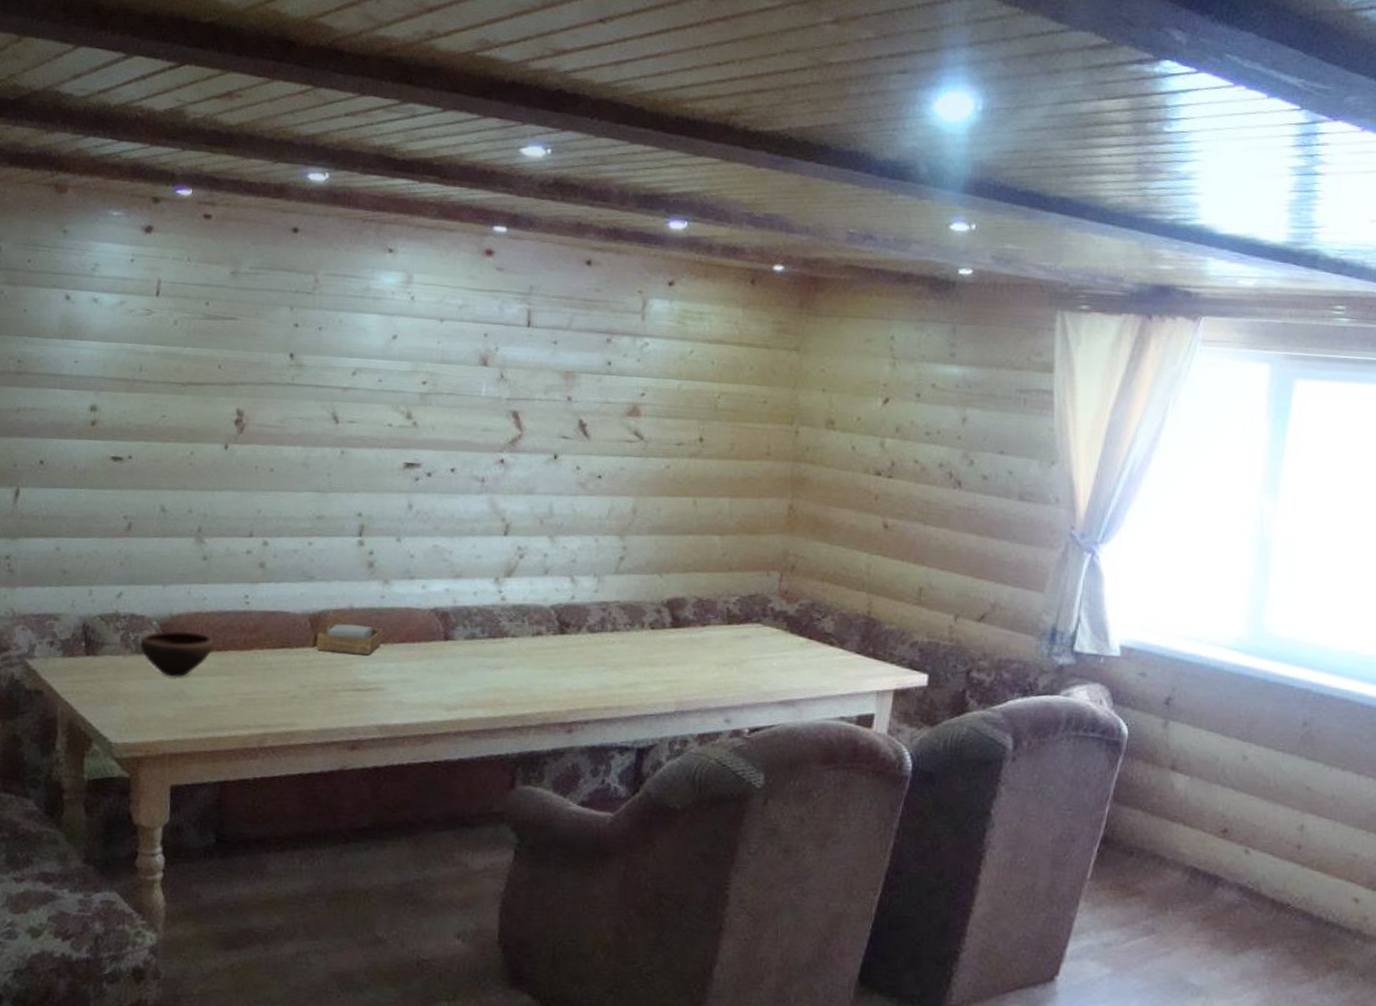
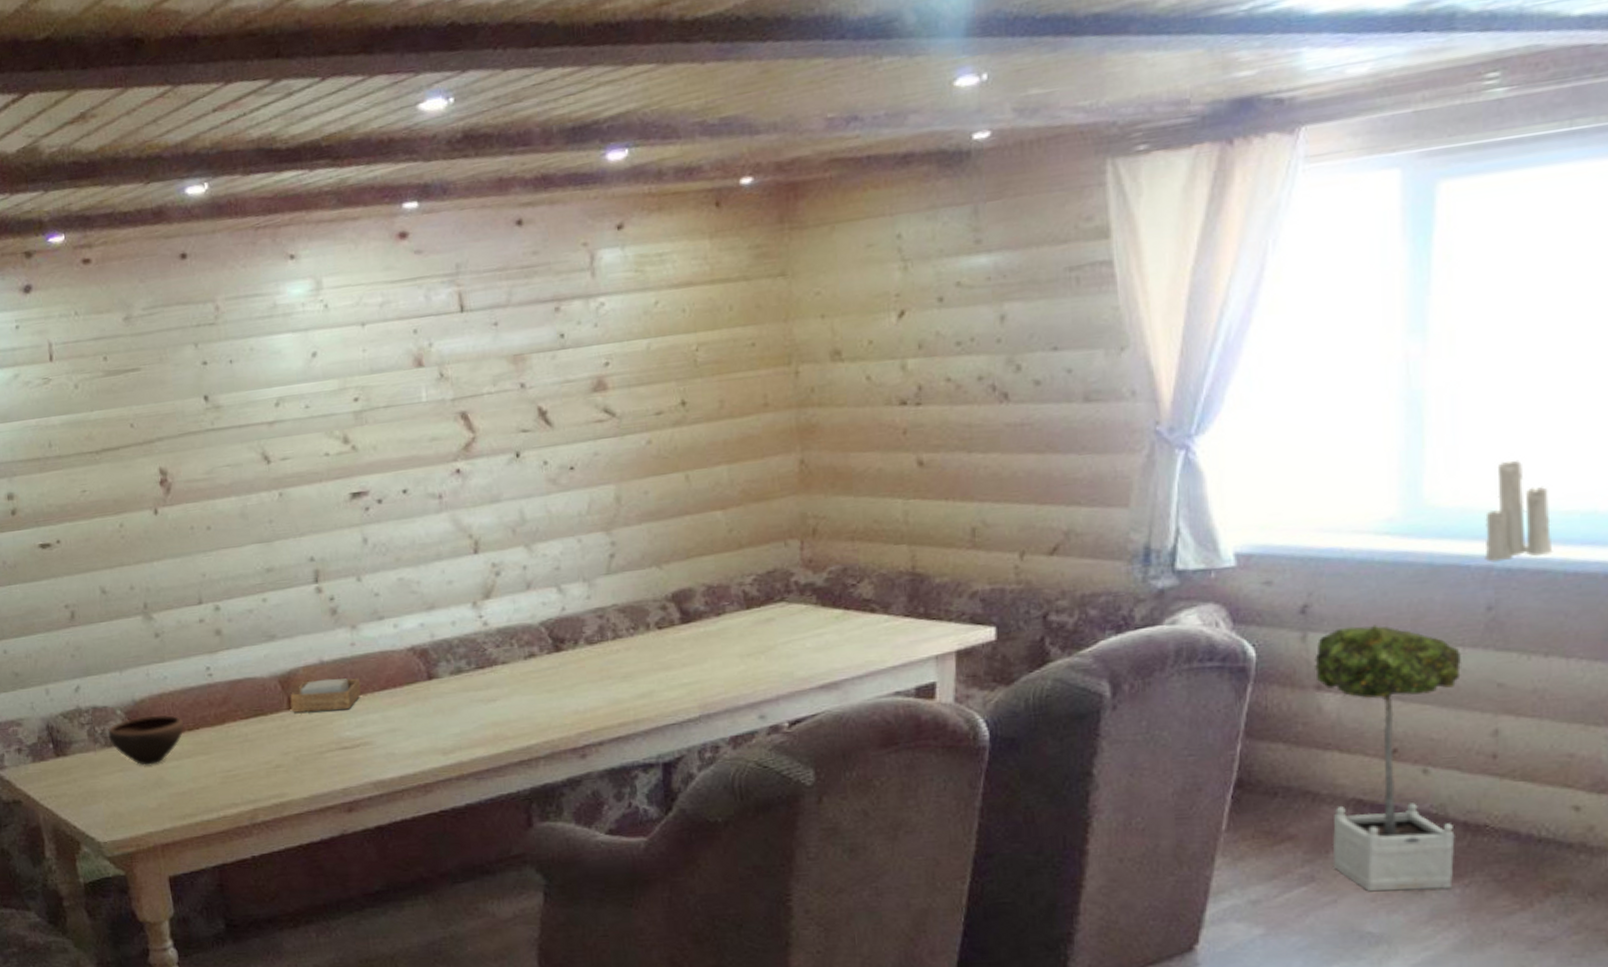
potted tree: none [1169,721,1281,956] -> present [1315,624,1461,892]
candle: none [1305,602,1355,689] -> present [1485,454,1553,563]

